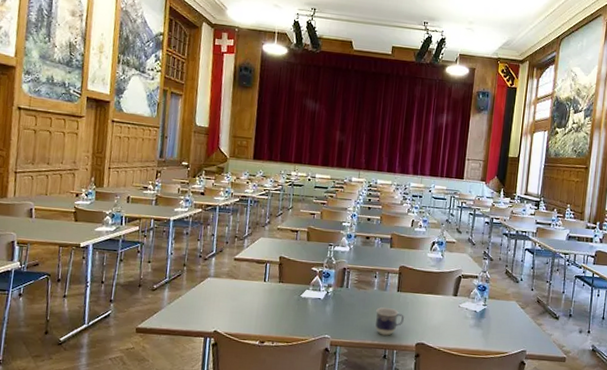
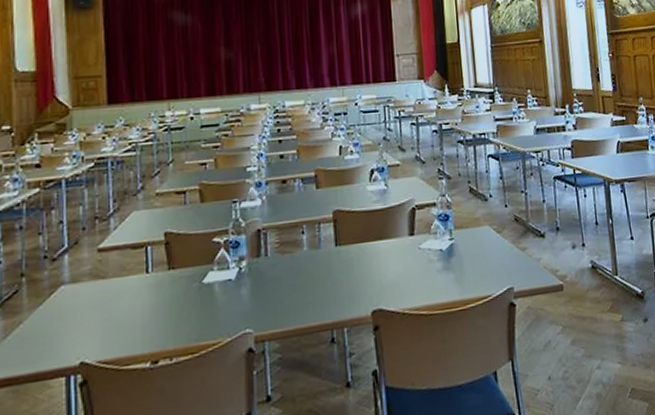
cup: present [375,307,404,336] -> none [311,270,350,312]

